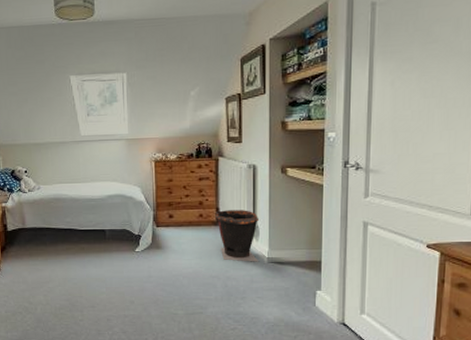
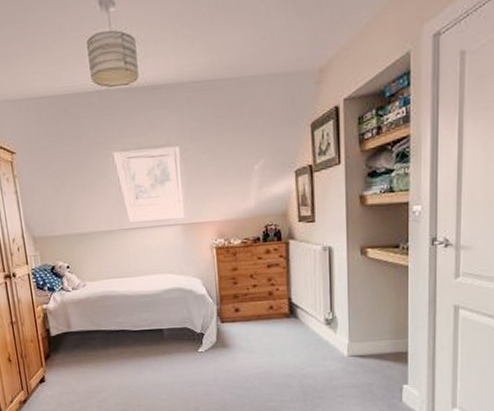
waste bin: present [215,210,260,262] -> none [287,298,338,357]

